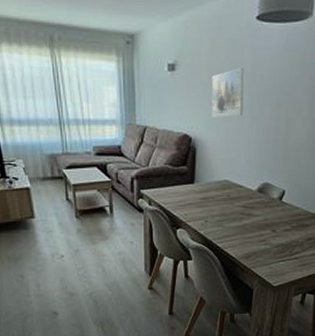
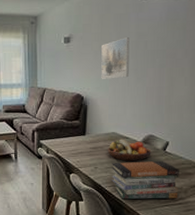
fruit bowl: none [219,187,267,213] -> present [108,139,152,161]
book stack: none [224,211,296,256] -> present [112,160,179,200]

